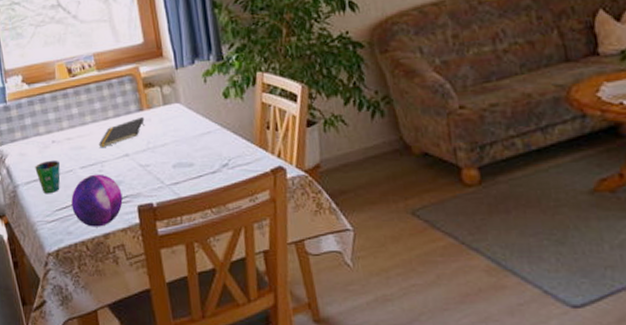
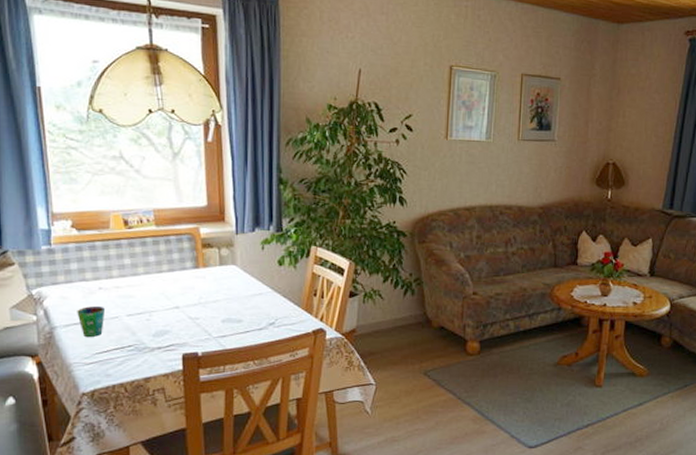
decorative orb: present [71,174,123,227] -> none [113,322,168,371]
notepad: present [98,116,145,148] -> none [149,273,199,299]

